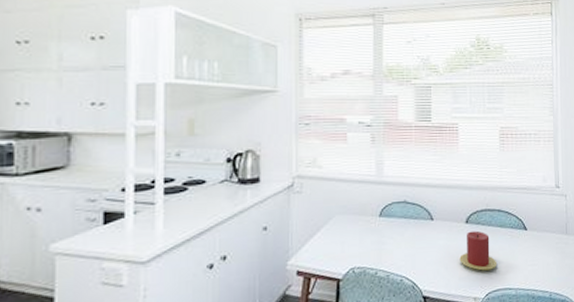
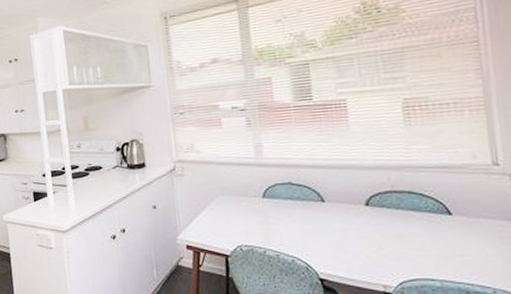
candle: present [459,230,498,271] -> none [360,214,413,257]

